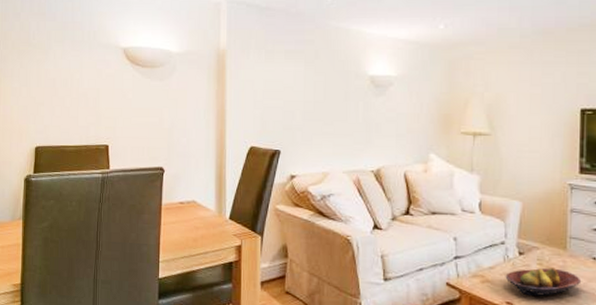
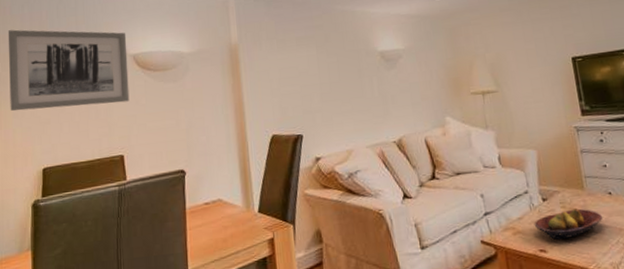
wall art: none [9,9,119,94] -> present [8,29,130,111]

